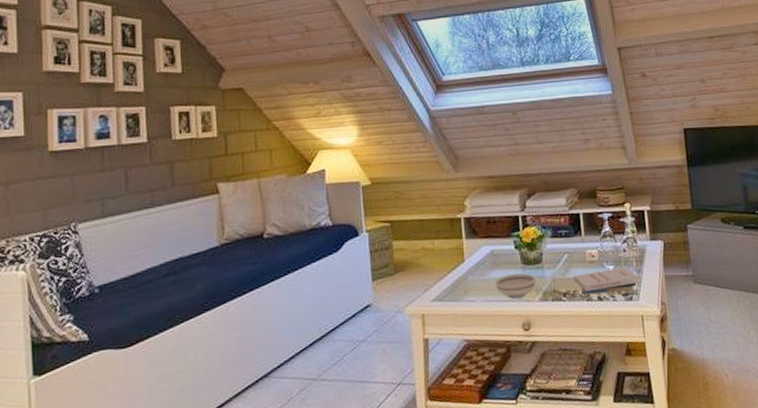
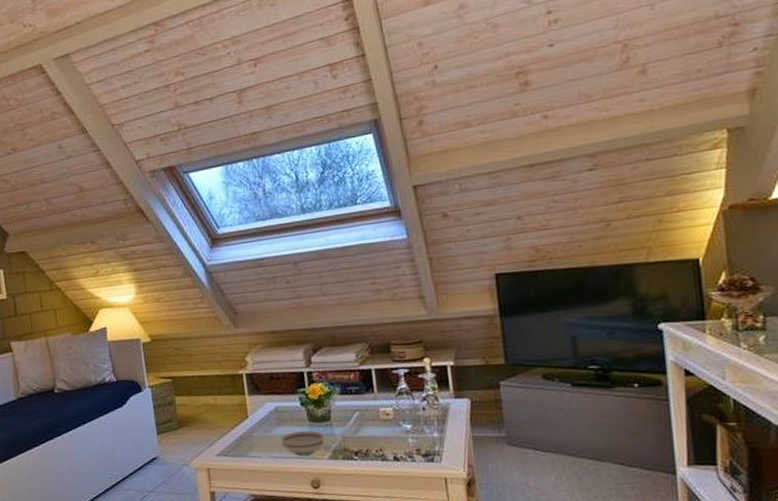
books: present [573,268,641,294] -> none [365,427,444,454]

